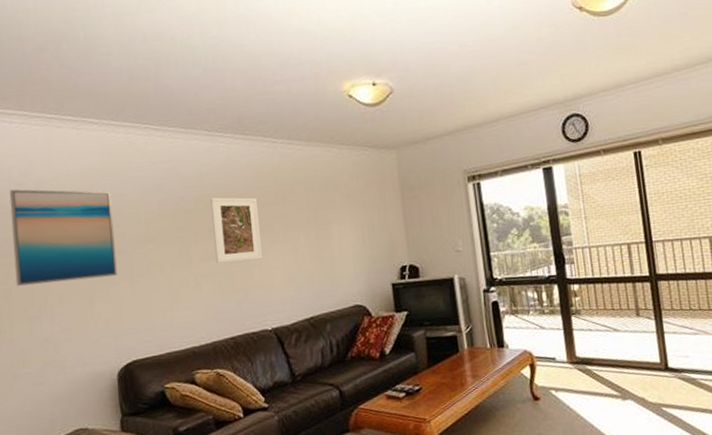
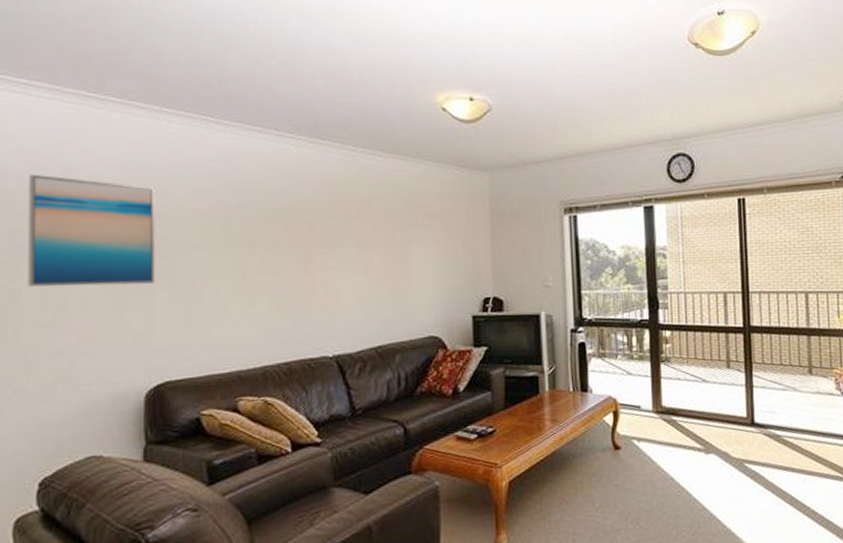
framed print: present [211,197,262,263] -> none [274,204,329,279]

